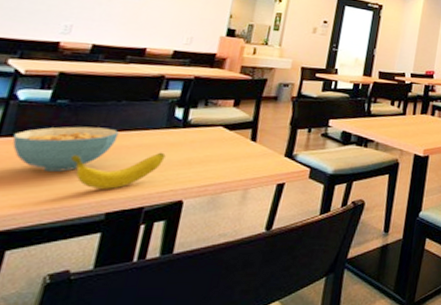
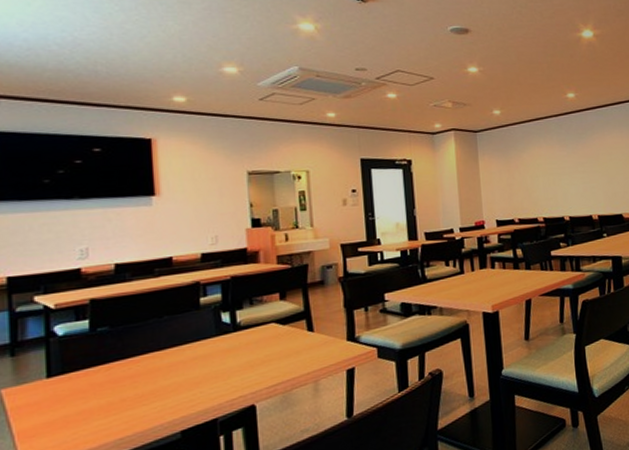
cereal bowl: present [12,126,120,172] -> none [64,346,171,402]
banana: present [71,152,166,189] -> none [130,360,225,410]

